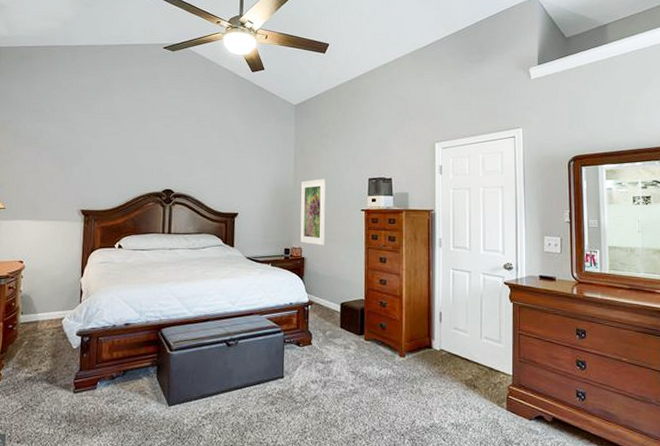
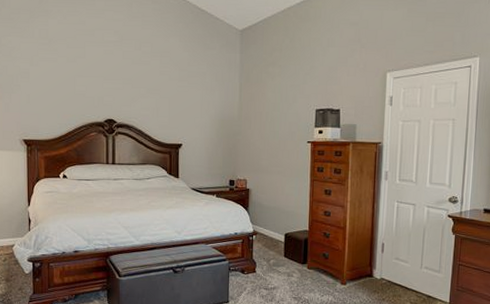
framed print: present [300,179,326,246] -> none [245,109,272,178]

